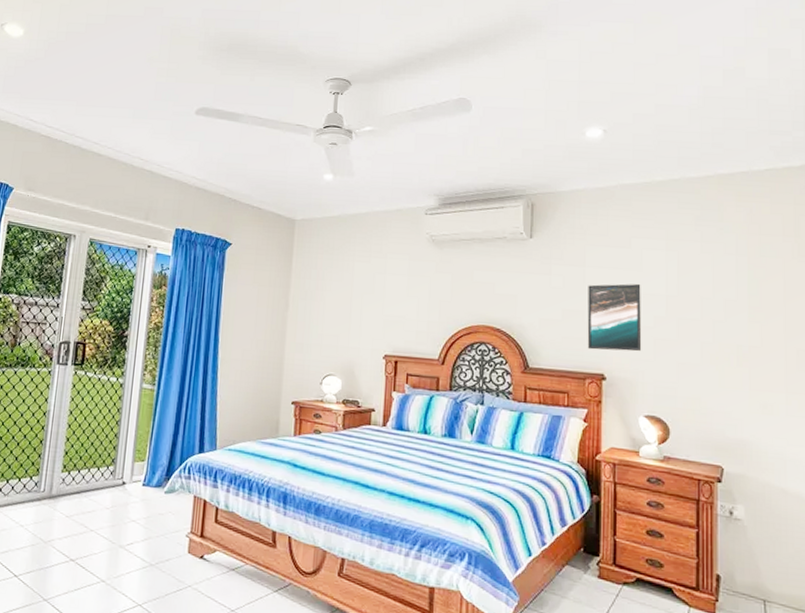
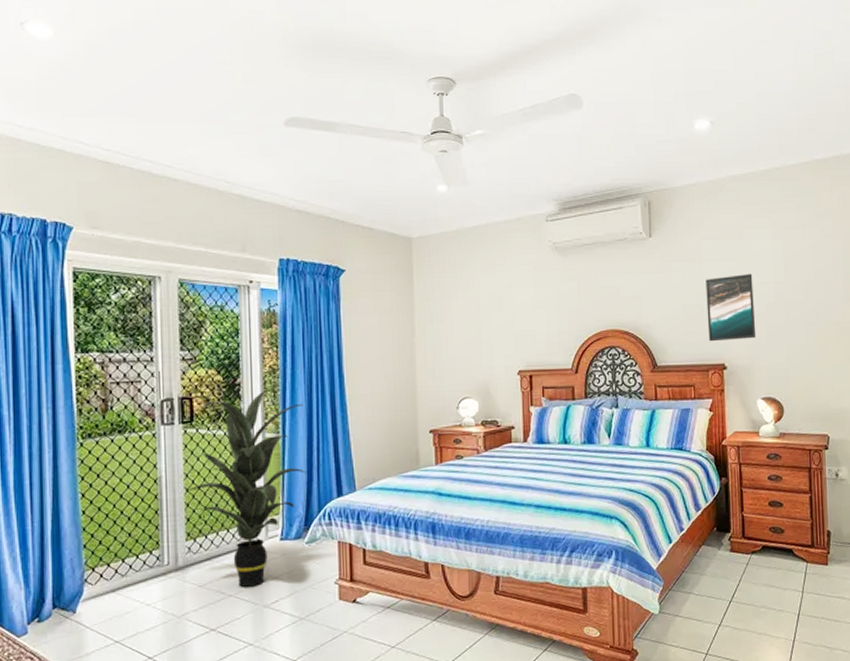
indoor plant: none [68,343,179,526] -> present [185,389,307,587]

